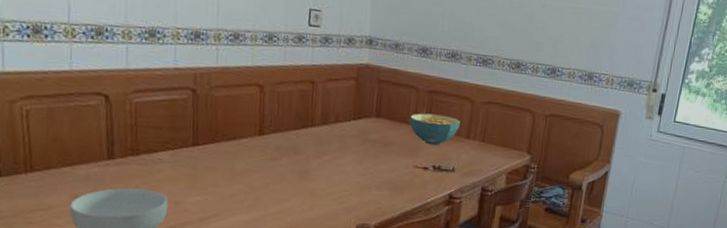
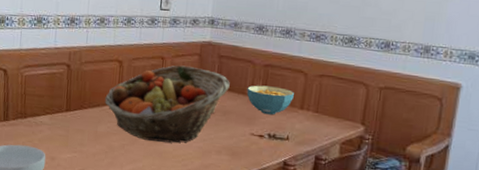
fruit basket: none [242,90,391,179] -> present [105,65,230,143]

